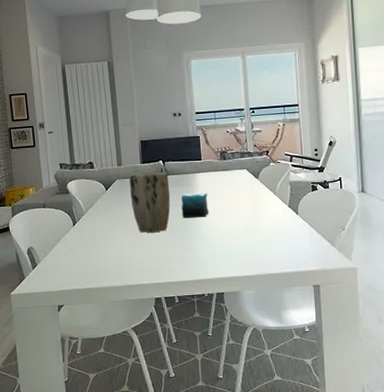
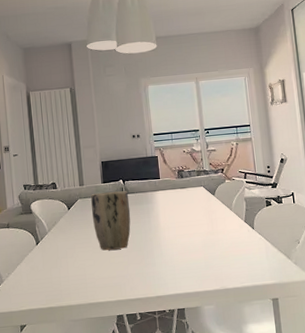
candle: present [181,192,209,218] -> none [141,209,168,235]

